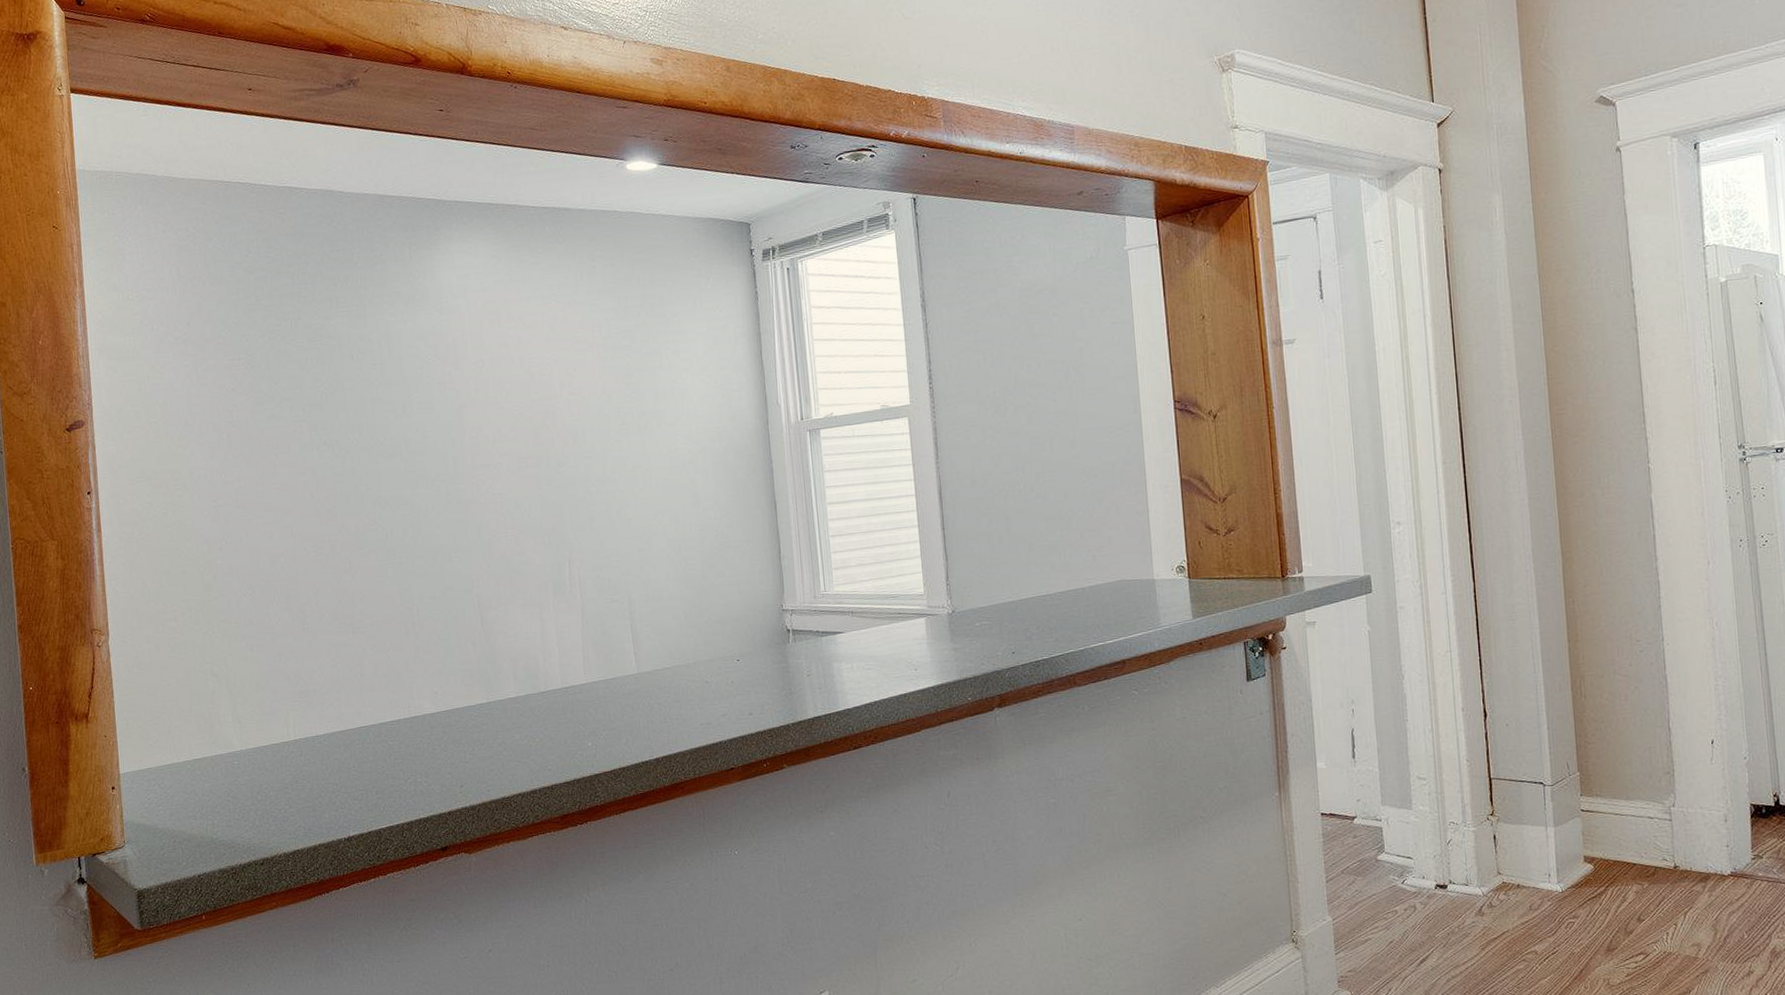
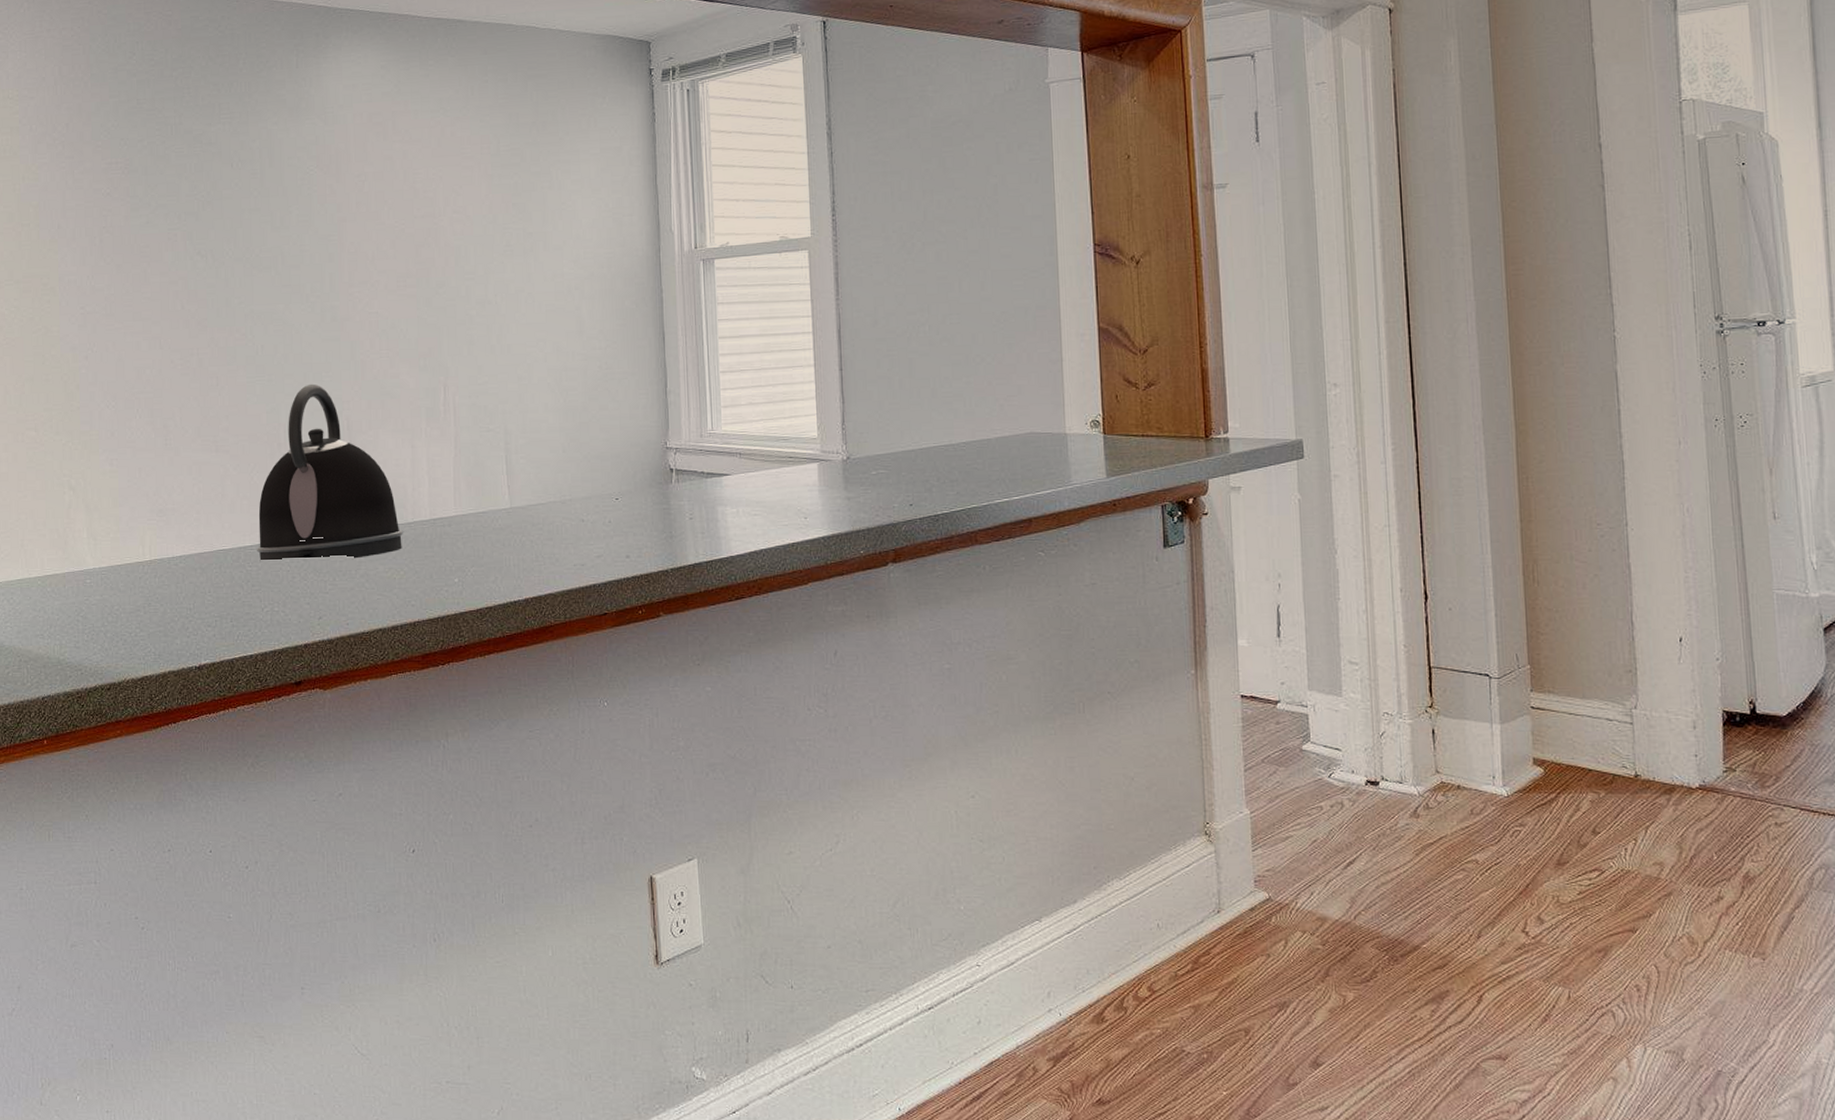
kettle: none [396,564,537,737] -> present [256,383,403,562]

